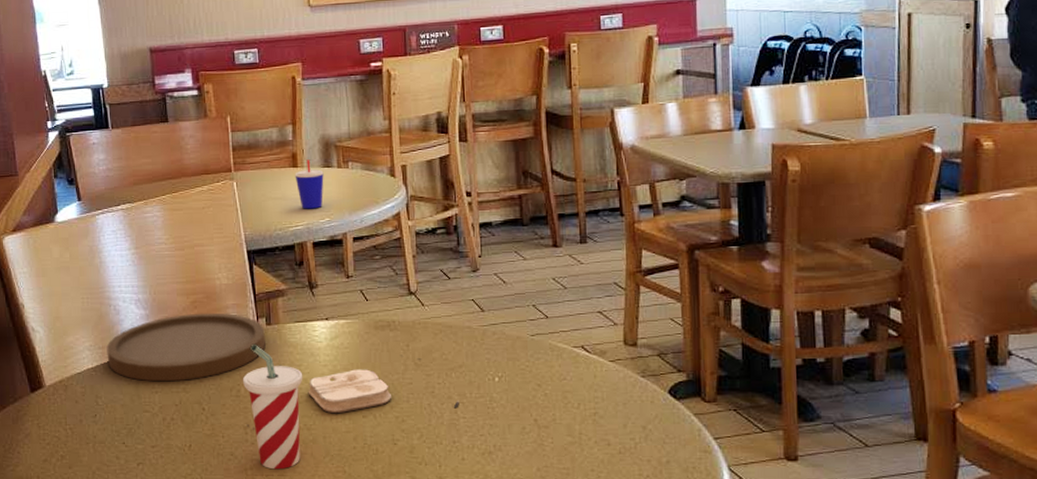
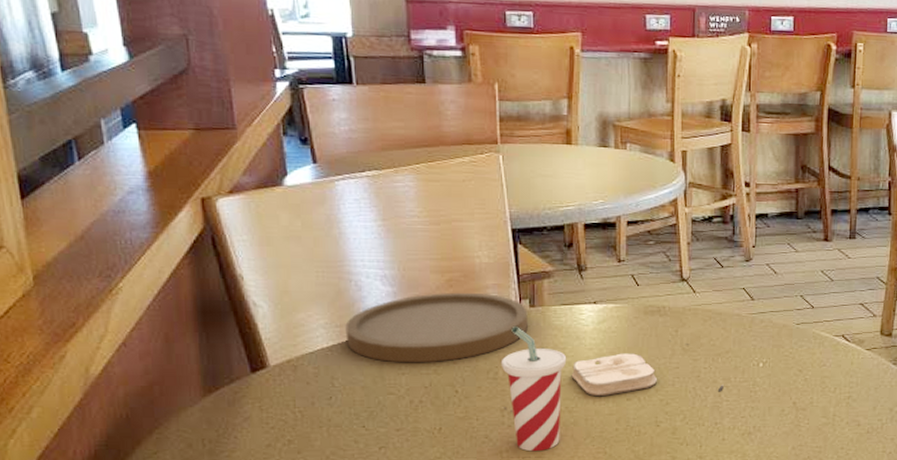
beverage cup: present [295,159,324,209] -> none [568,137,600,190]

